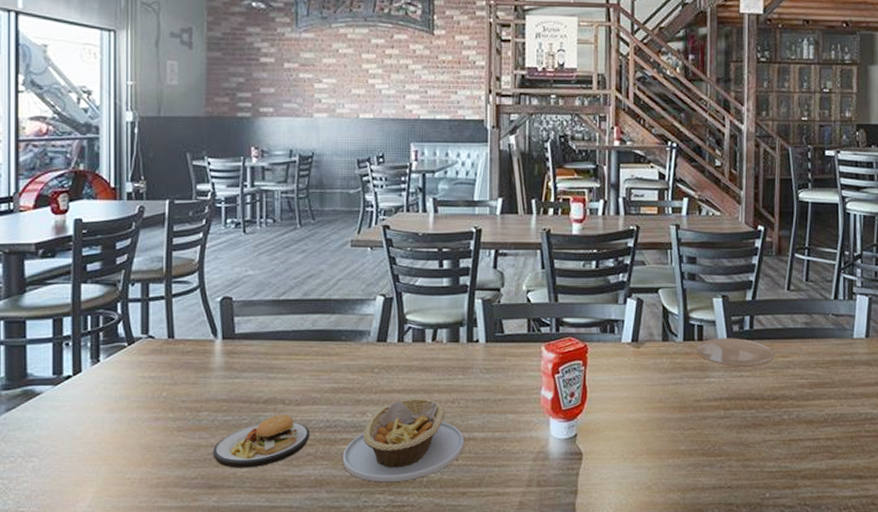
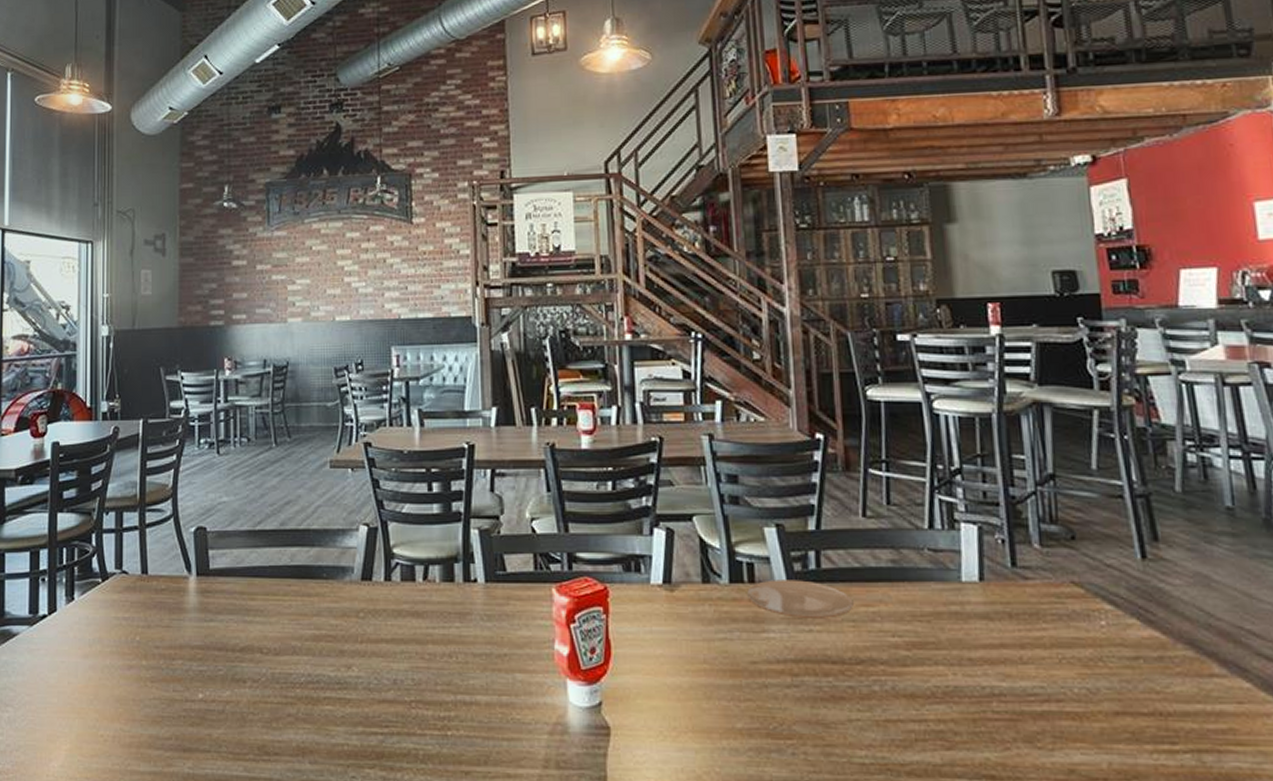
burger: present [213,408,310,468] -> none [187,657,291,729]
french fries: present [342,399,465,483] -> none [326,651,466,755]

